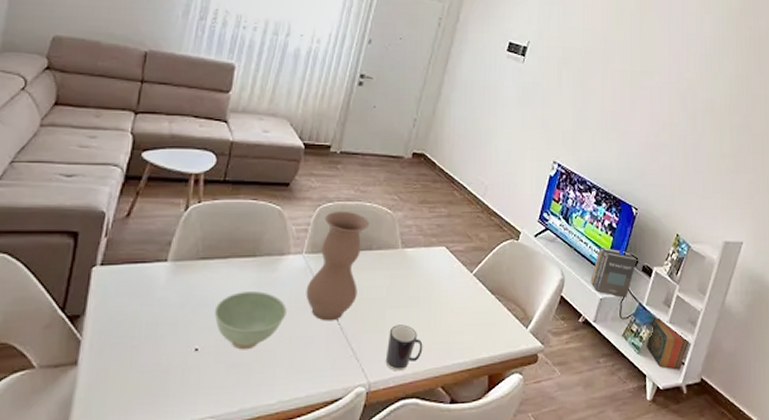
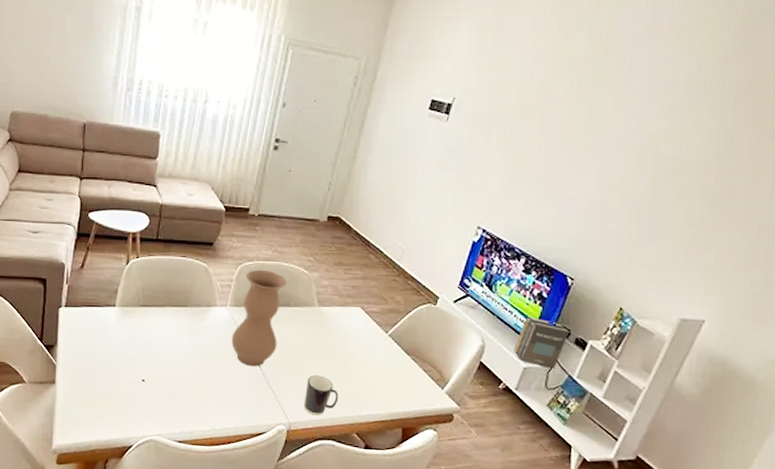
bowl: present [214,291,287,350] -> none [155,336,215,385]
decorative box: present [646,319,689,370] -> none [573,392,625,445]

